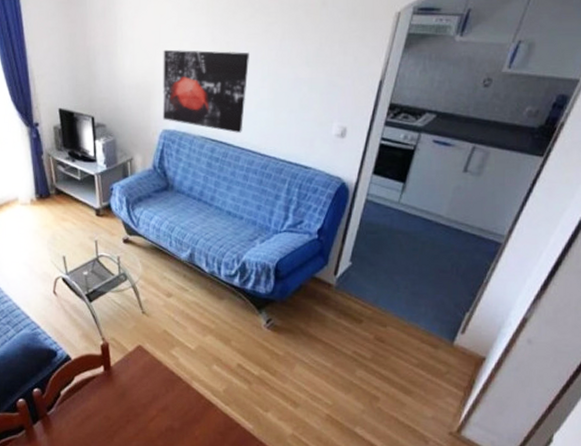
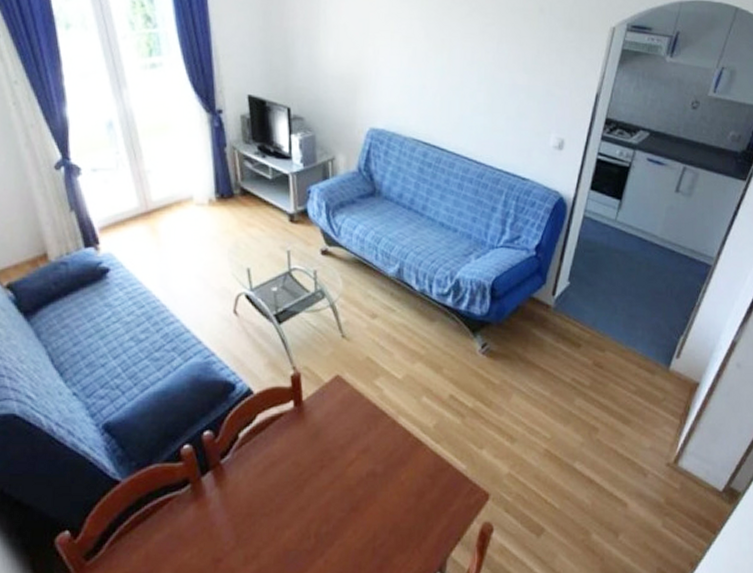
wall art: present [162,49,249,133] -> none [370,40,465,138]

